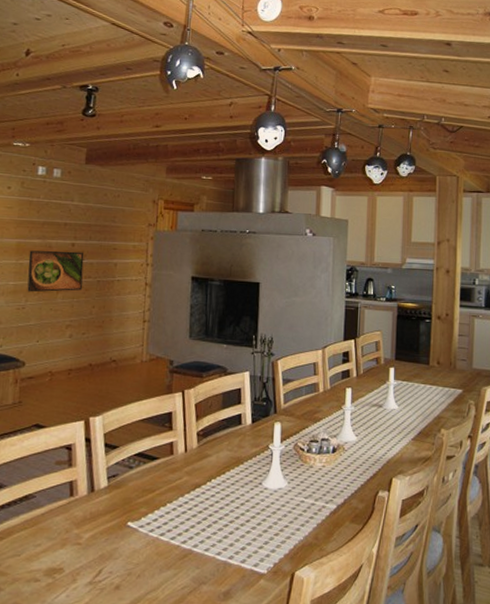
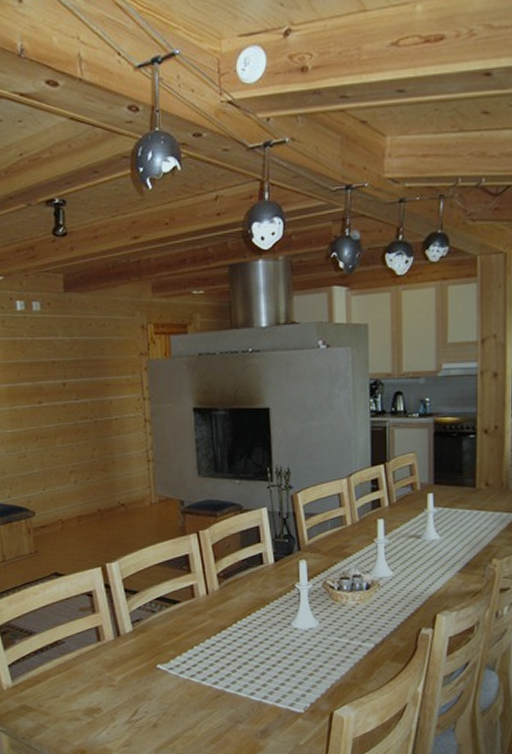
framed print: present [27,250,84,293] -> none [21,391,80,439]

